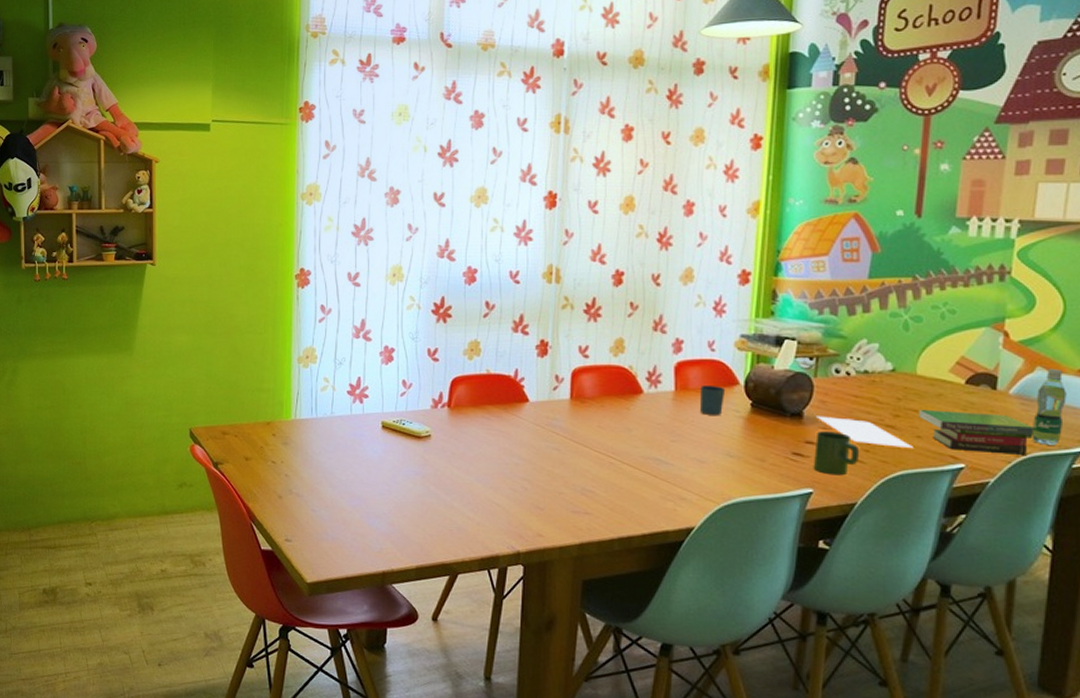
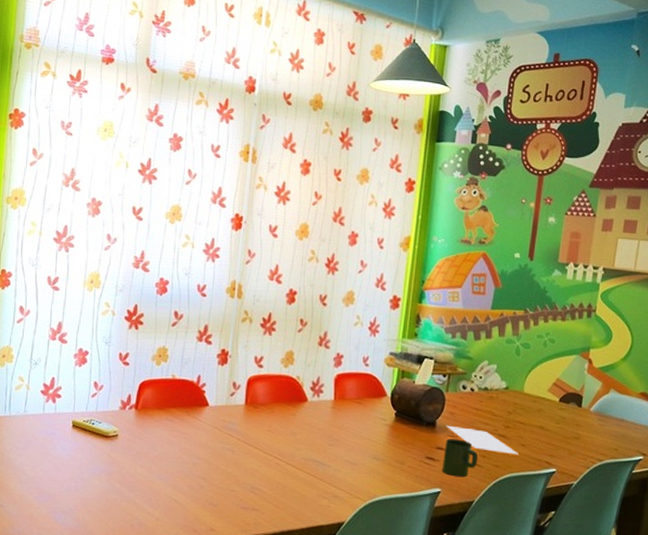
mug: present [699,384,726,415] -> none [353,395,376,423]
books: present [919,410,1035,455] -> none [524,423,607,462]
bottle: present [1031,369,1067,445] -> none [605,392,631,454]

